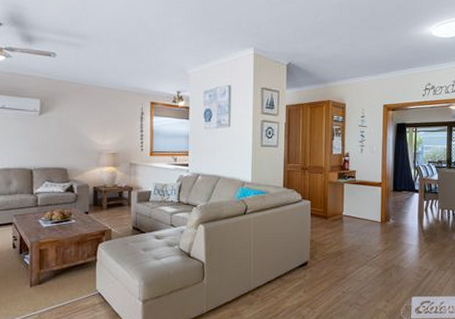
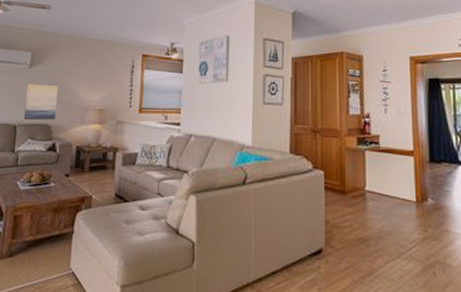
wall art: none [38,130,71,165] -> present [24,84,59,121]

